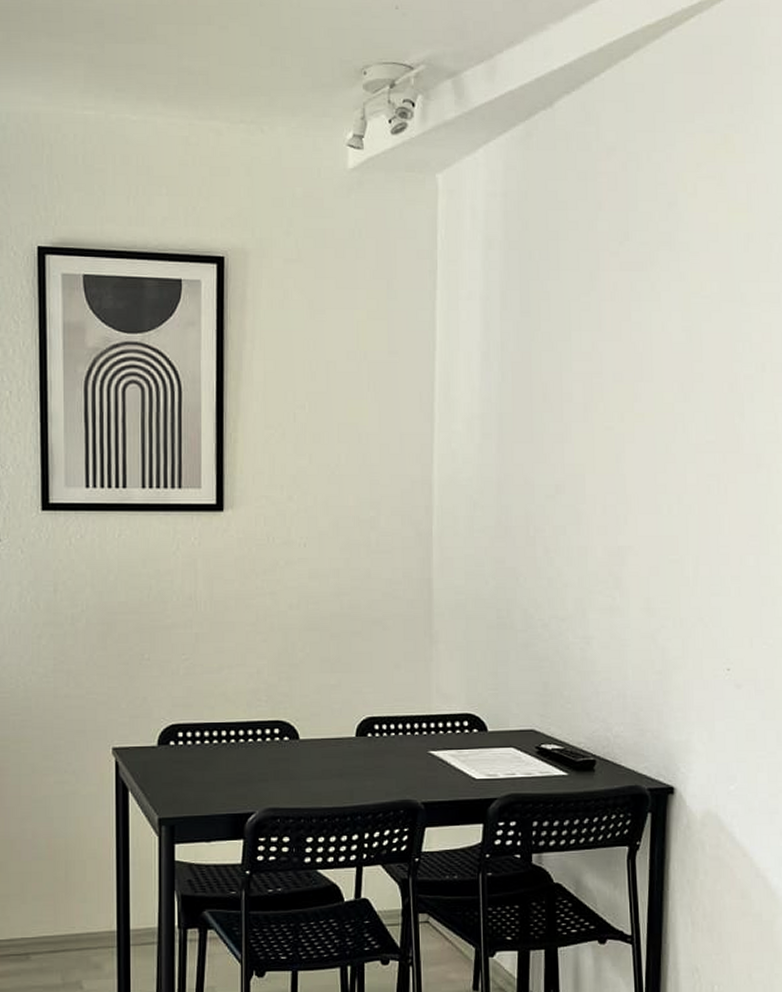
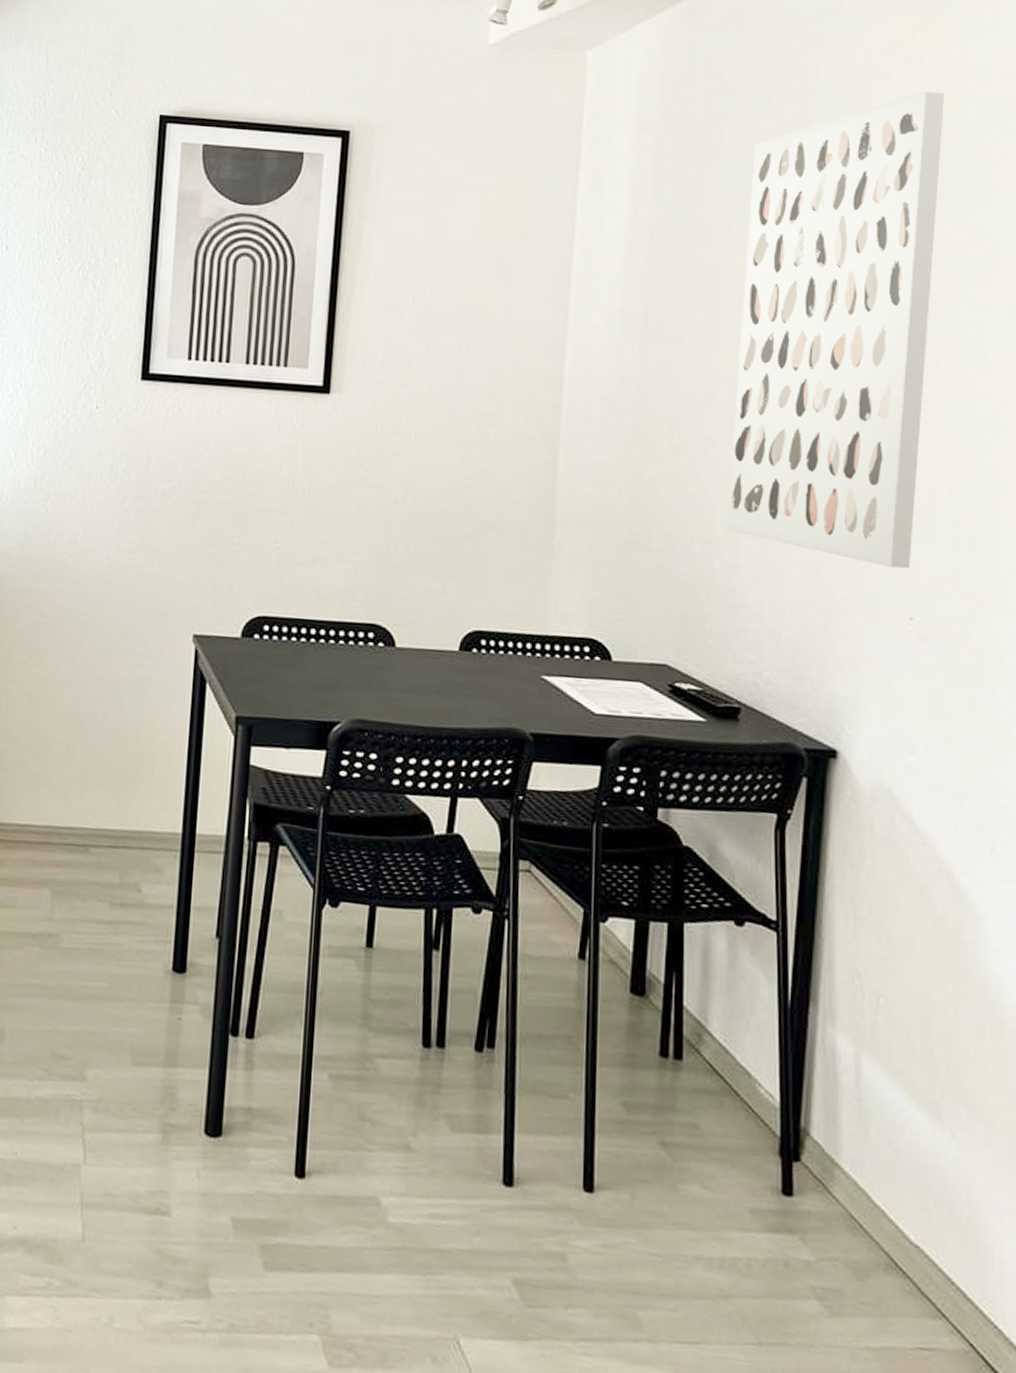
wall art: none [577,205,742,628] -> present [726,91,944,569]

